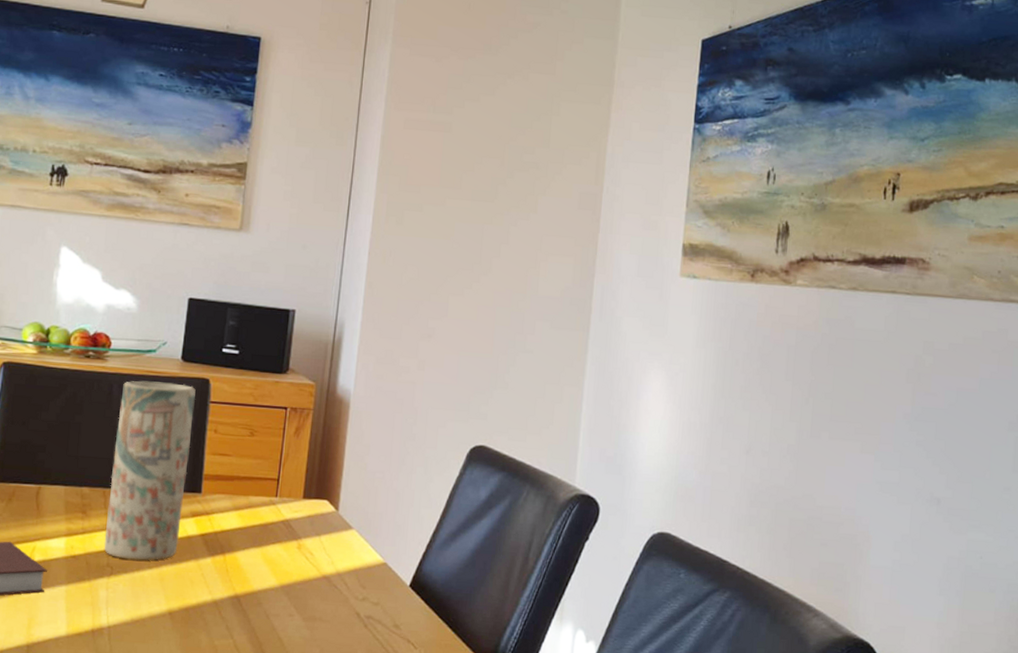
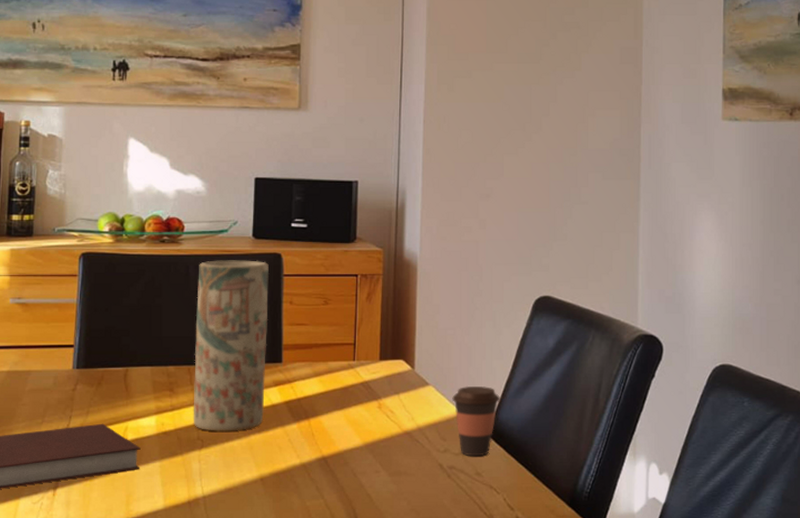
coffee cup: none [375,533,427,608] -> present [452,386,501,457]

